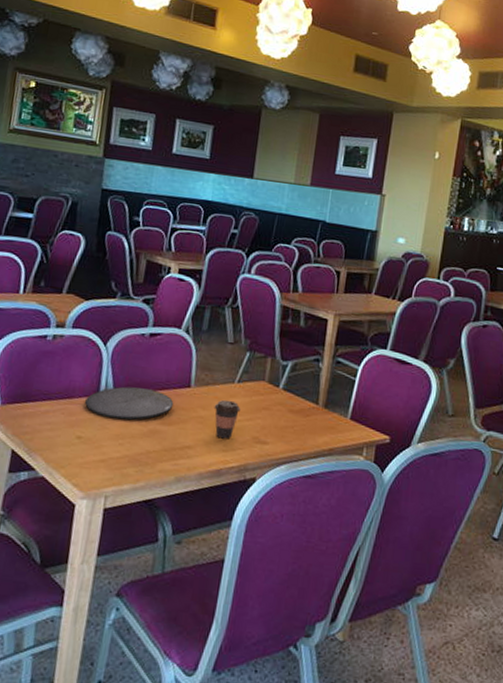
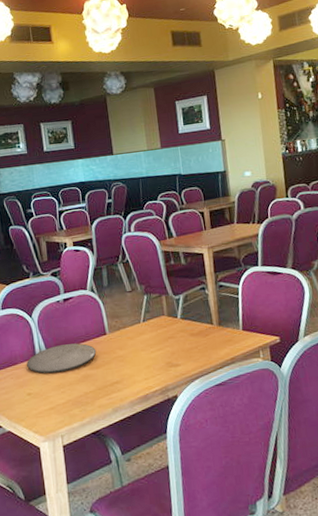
coffee cup: present [214,399,241,439] -> none [129,337,151,370]

